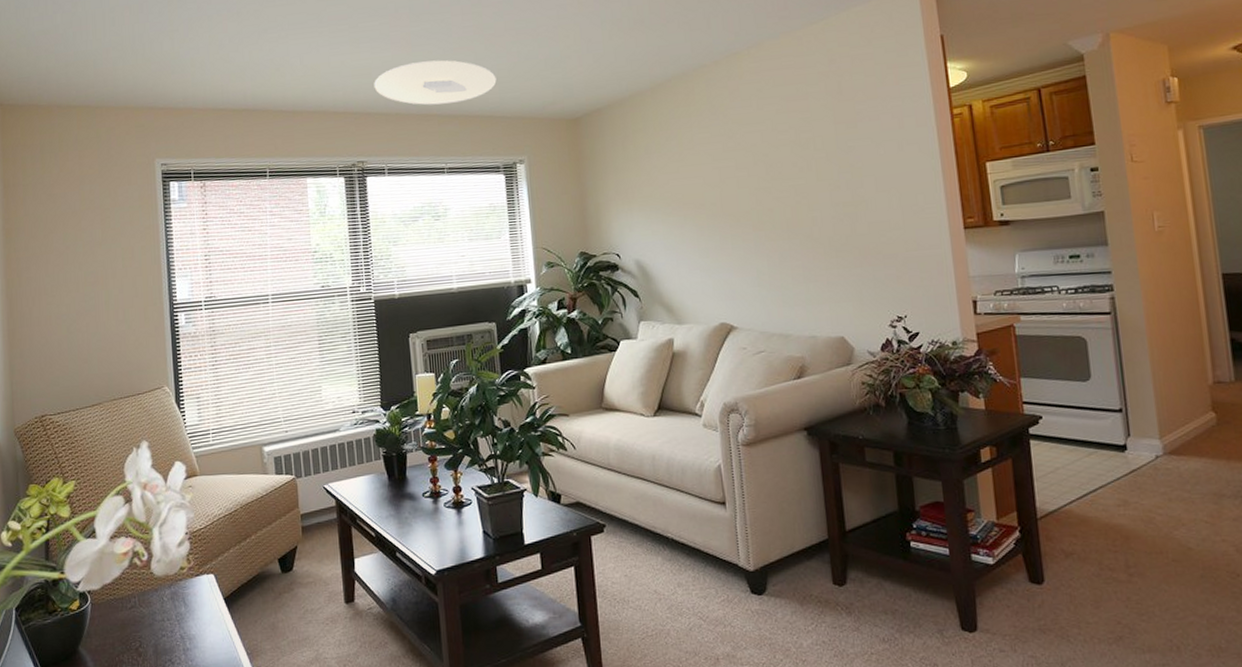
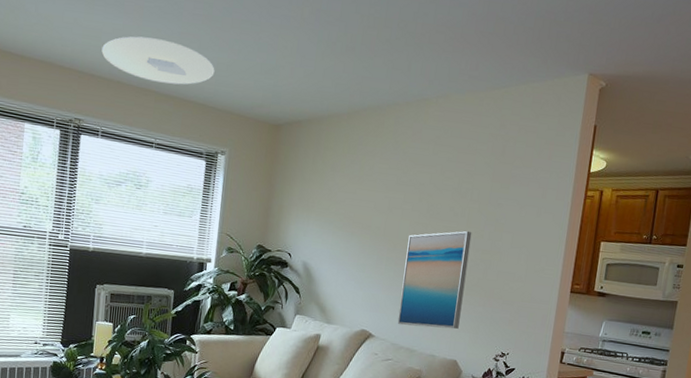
wall art: none [752,184,837,309] -> present [397,230,472,330]

